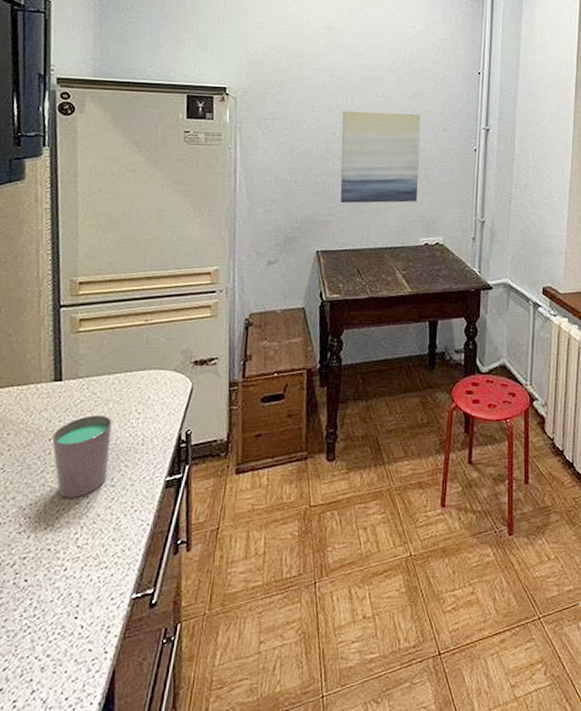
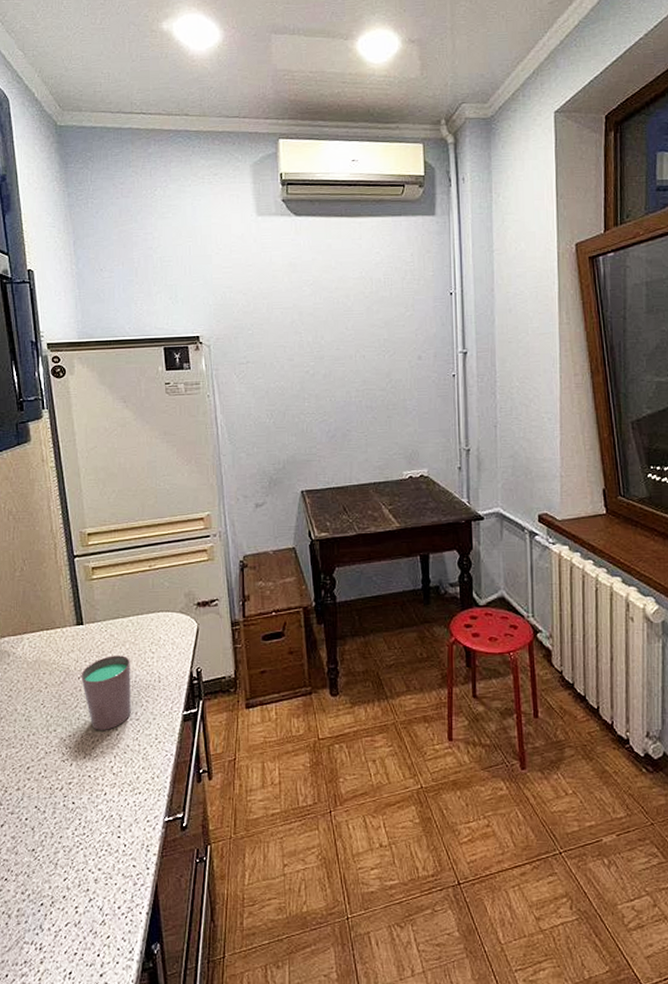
wall art: present [340,110,421,204] -> none [314,343,398,442]

